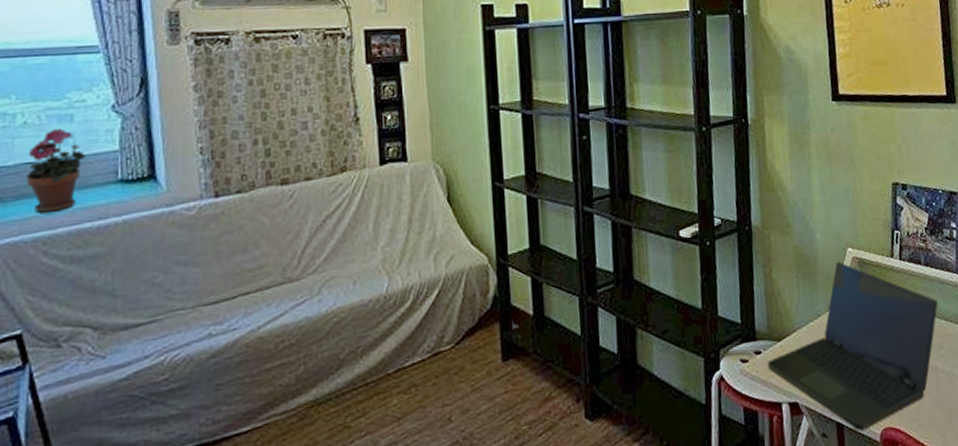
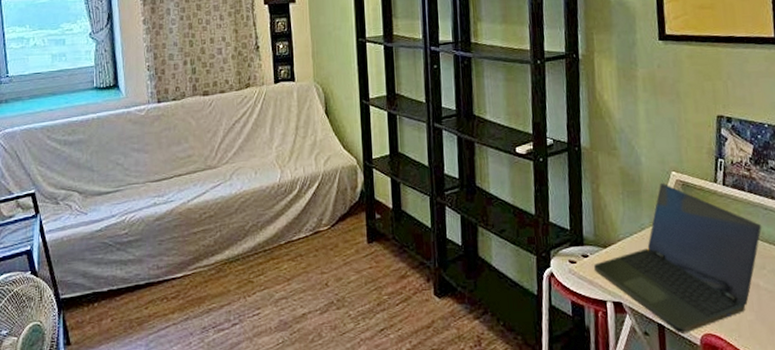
potted plant: present [25,128,87,213] -> none [36,49,74,109]

